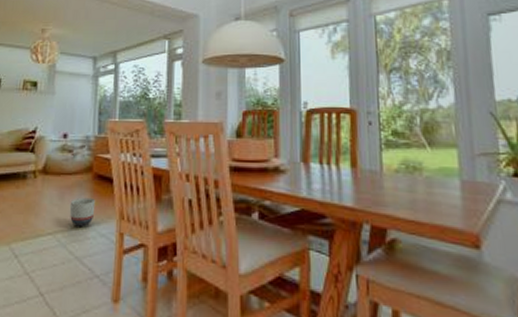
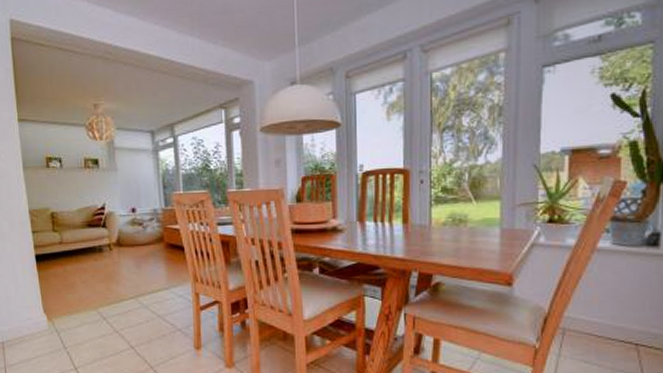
planter: present [70,197,96,227] -> none [148,265,171,291]

